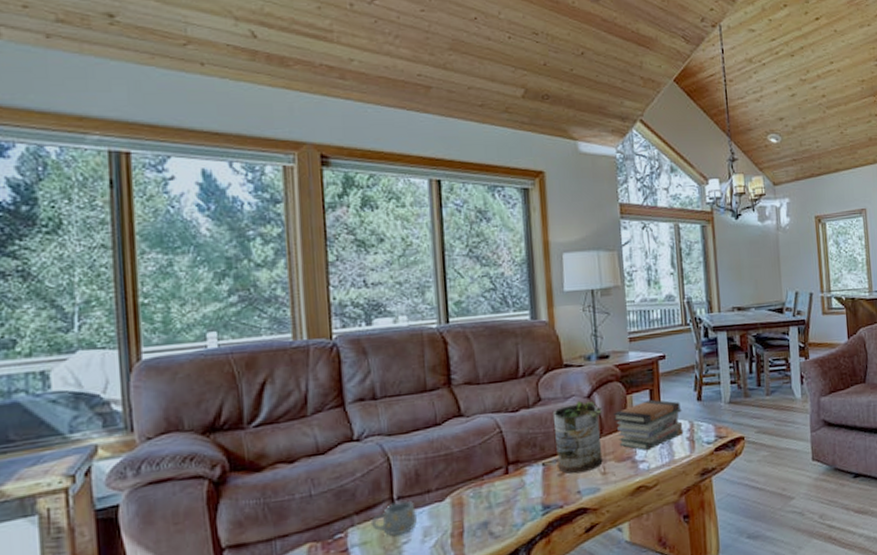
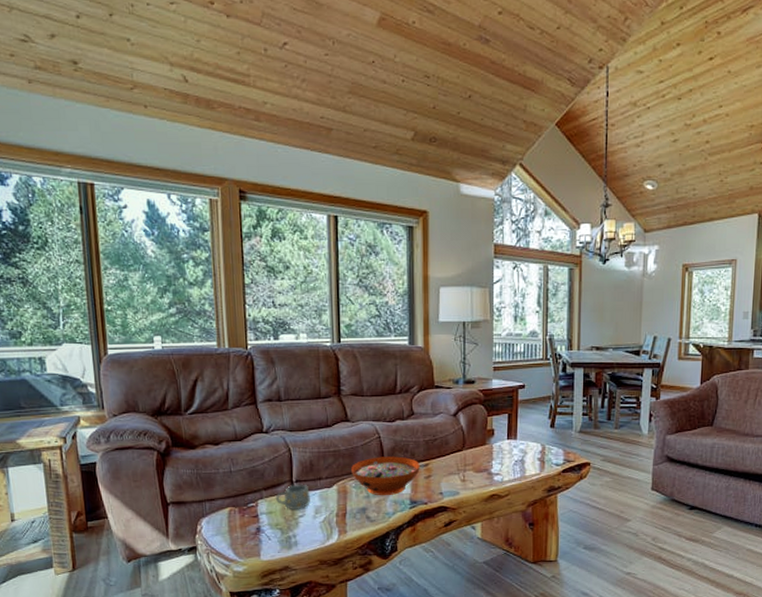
decorative bowl: none [466,452,552,505] -> present [350,456,420,496]
potted plant: present [552,400,603,474] -> none [423,417,465,478]
book stack: present [614,399,684,451] -> none [475,422,536,466]

